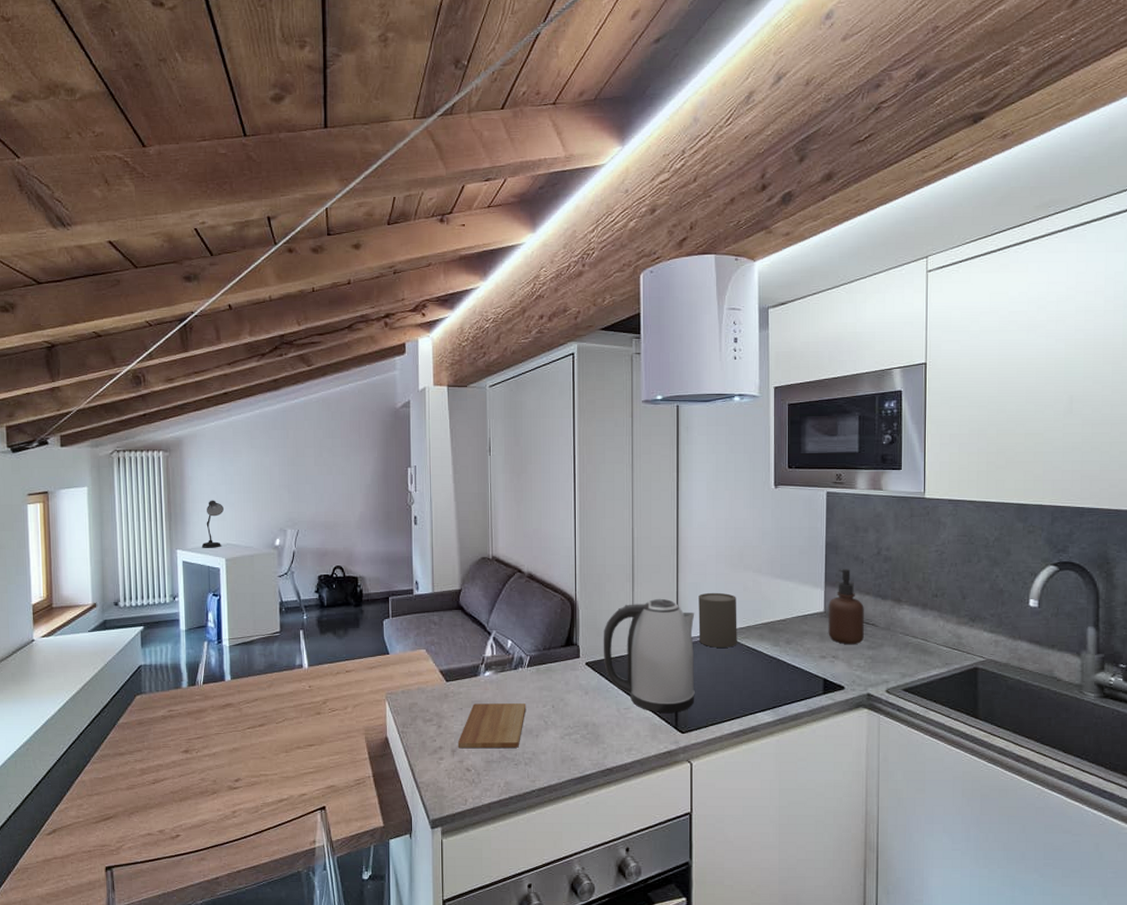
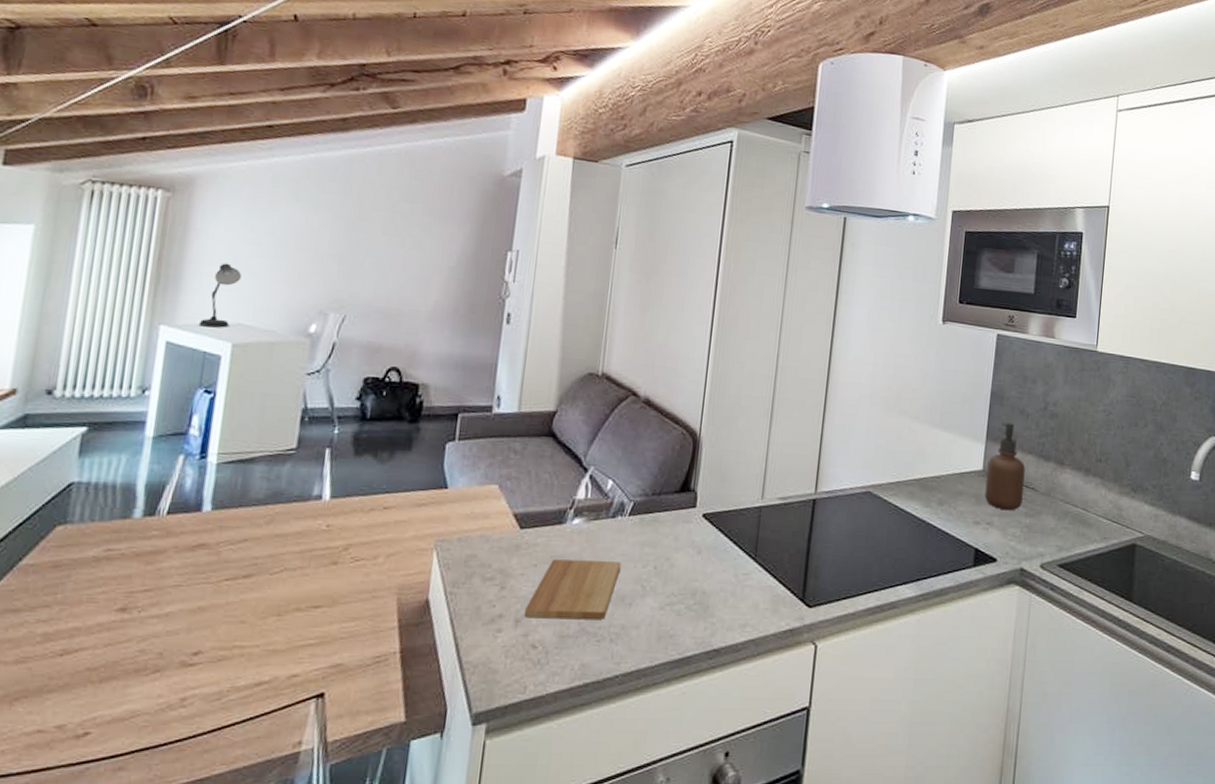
kettle: present [603,598,695,712] -> none [725,440,839,581]
pen holder: present [698,592,737,648] -> none [841,438,888,506]

